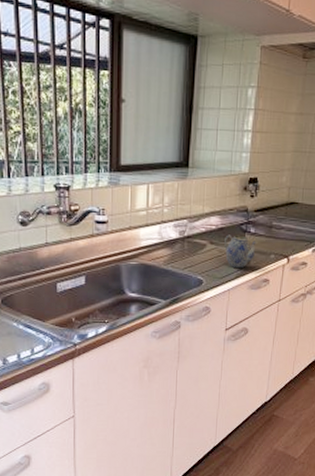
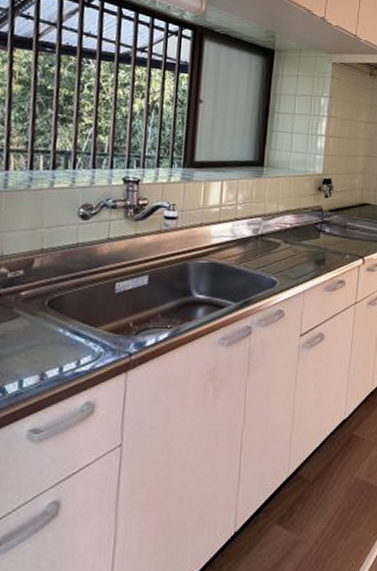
teapot: present [224,235,258,269] -> none [299,234,333,269]

